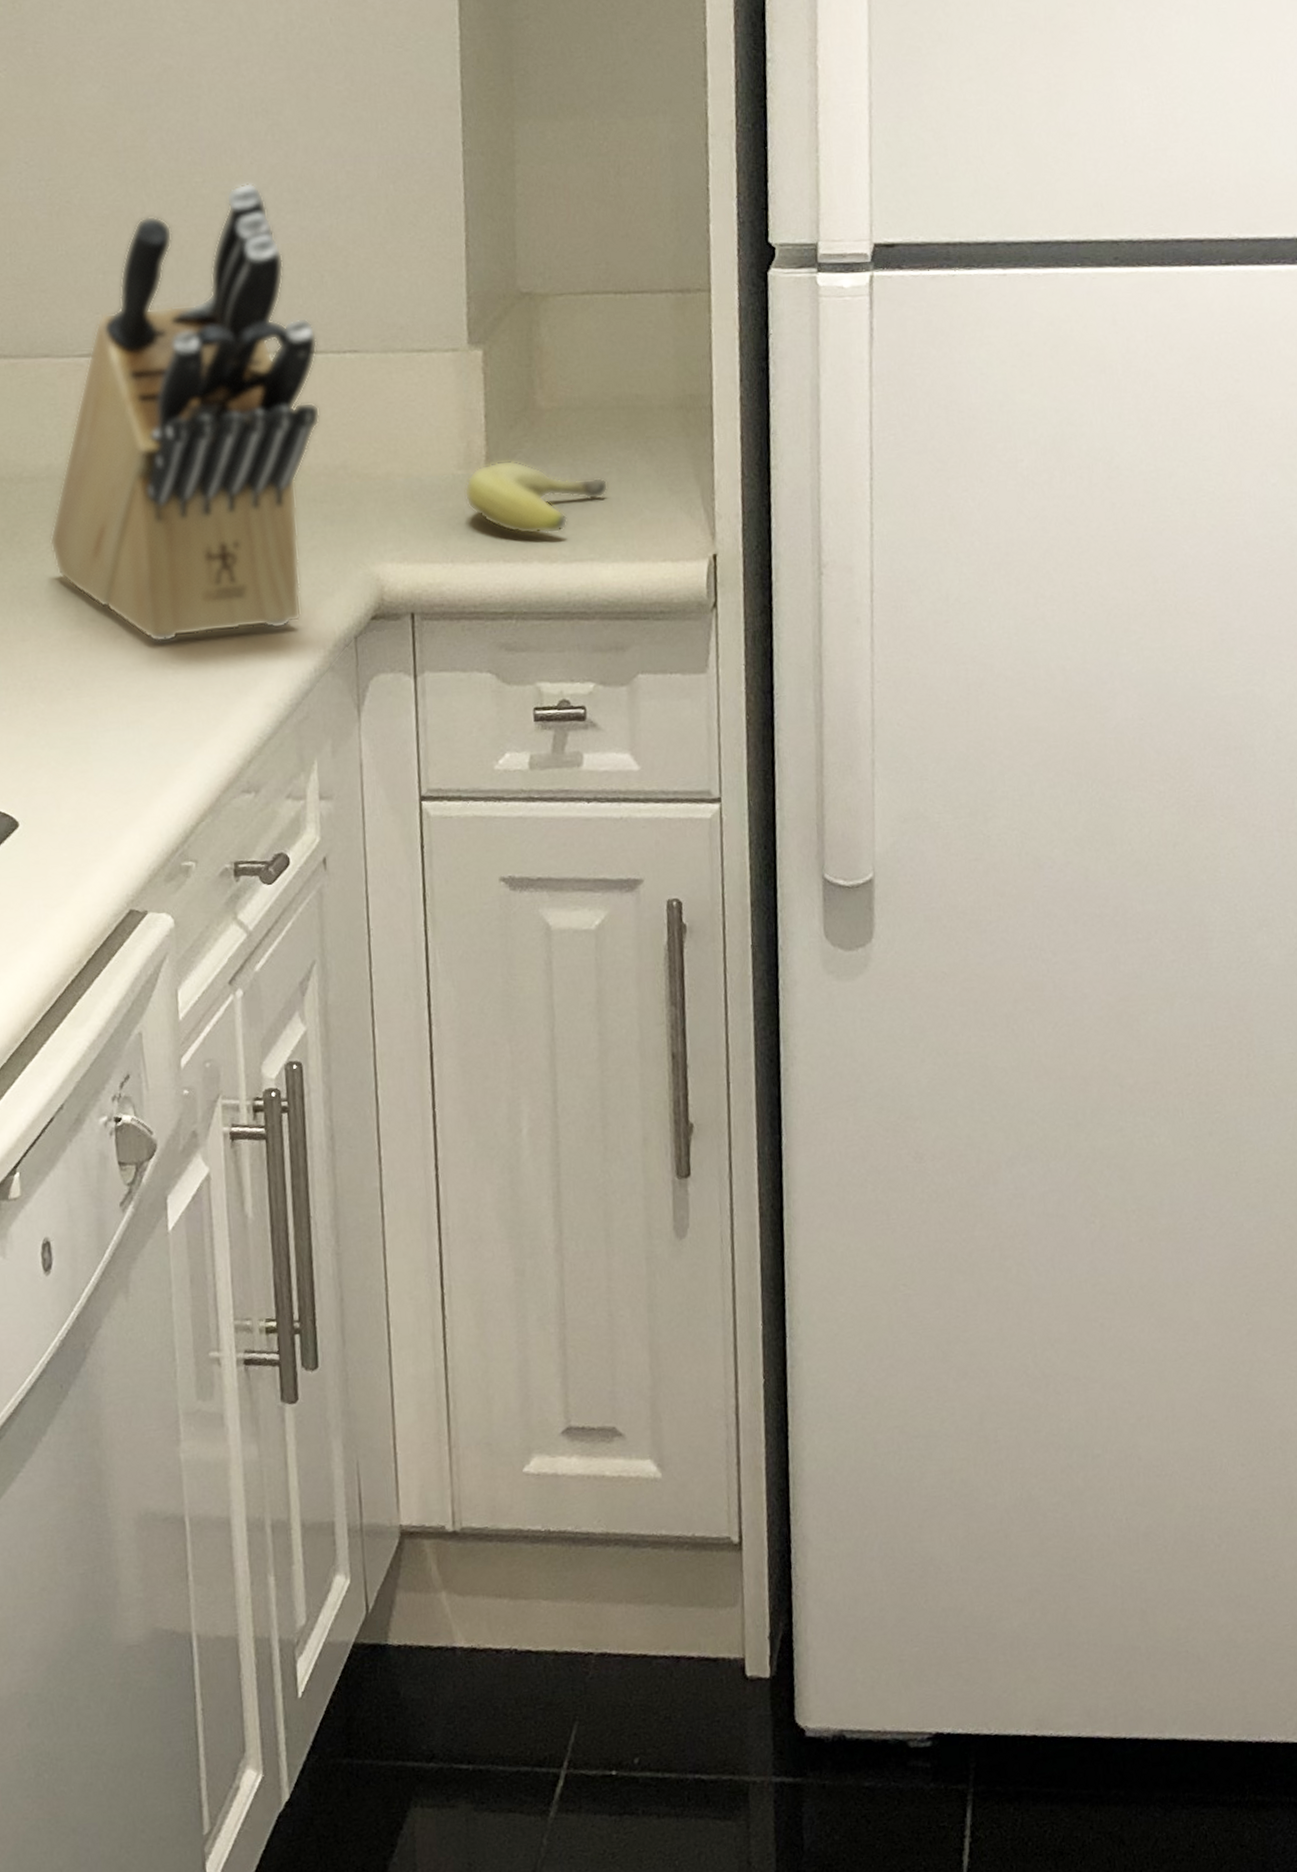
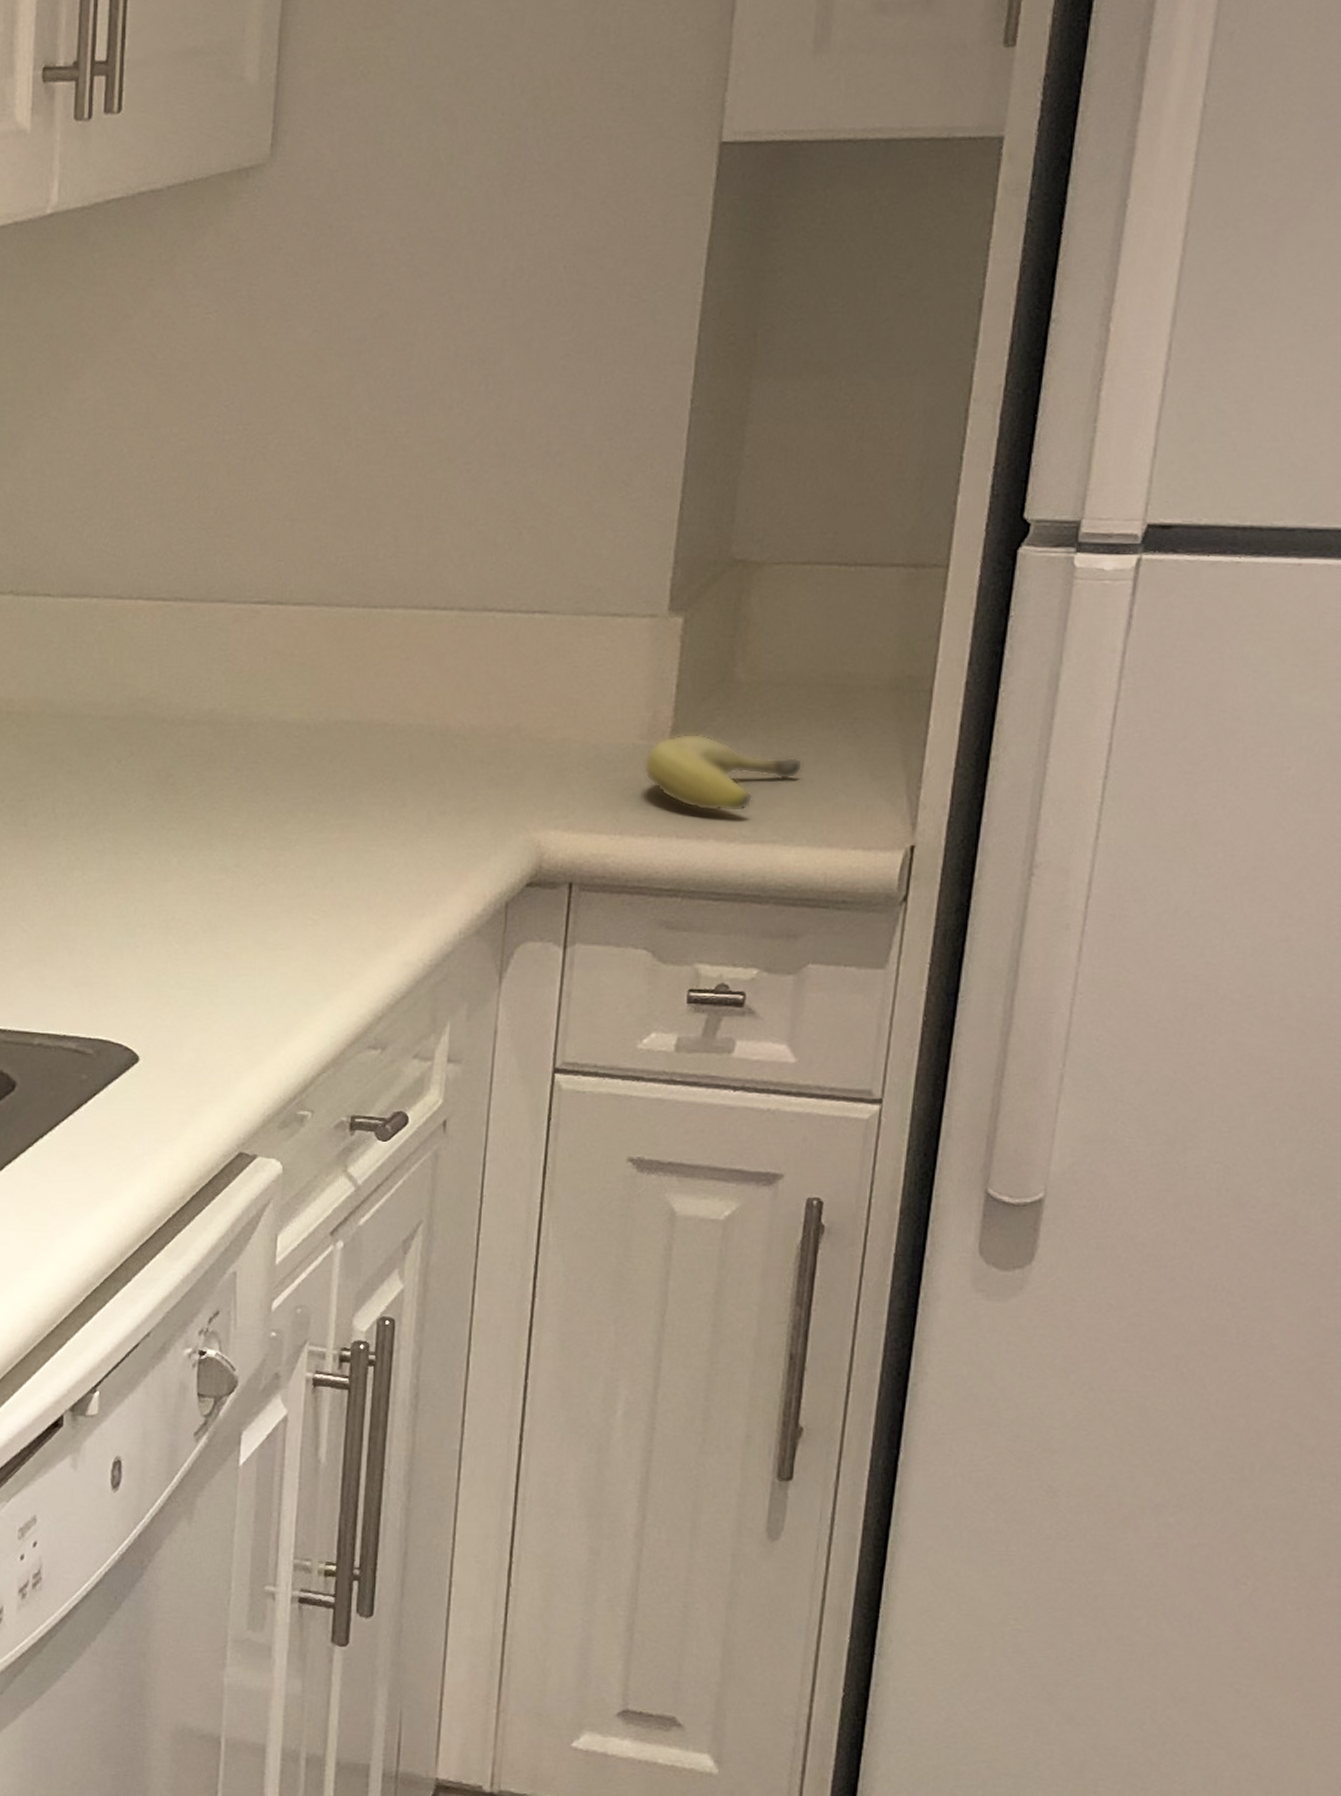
knife block: present [50,182,321,643] -> none [204,434,506,893]

